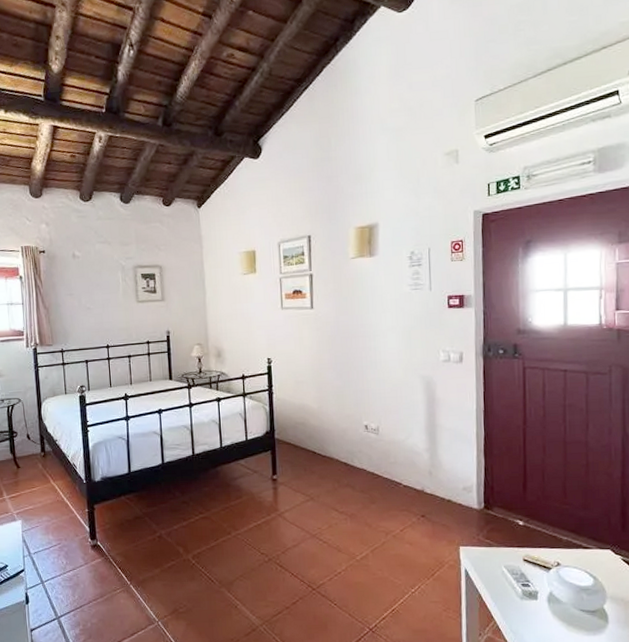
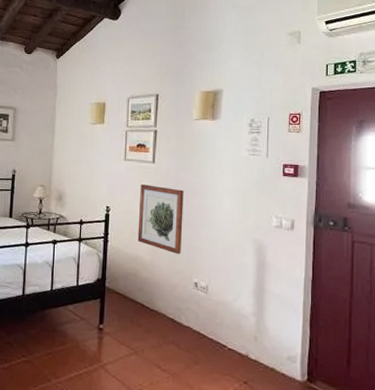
wall art: none [300,332,349,399] -> present [137,184,184,254]

